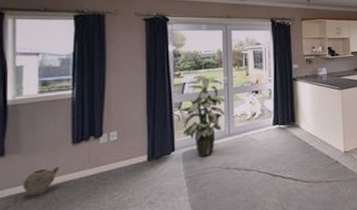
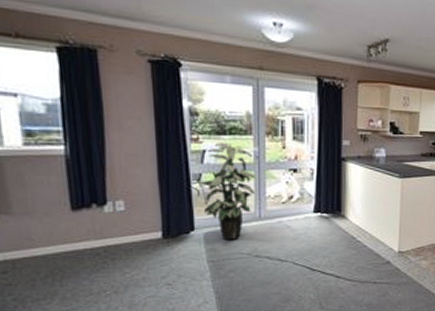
ceramic jug: present [22,166,60,197] -> none [18,234,60,263]

